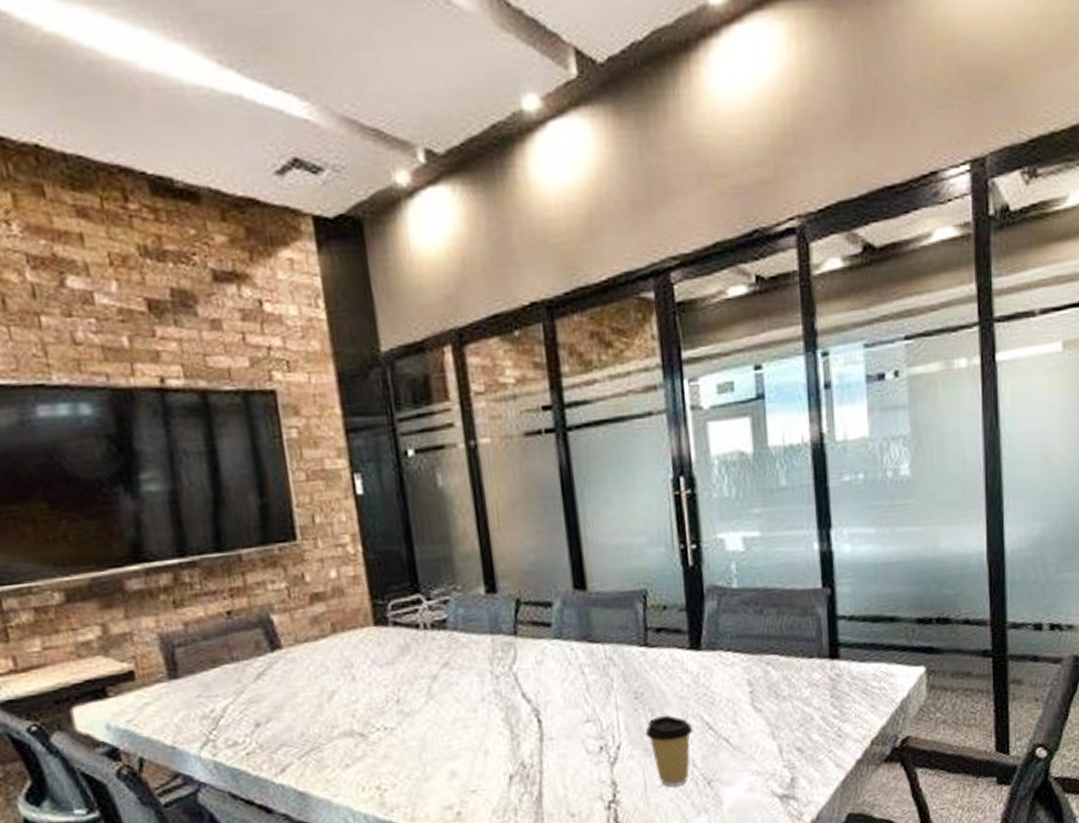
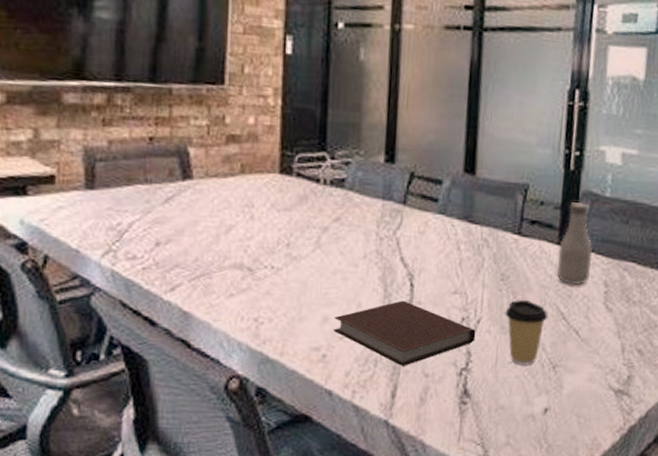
notebook: none [462,739,619,810] -> present [334,300,476,366]
bottle: none [691,598,732,692] -> present [556,201,593,286]

